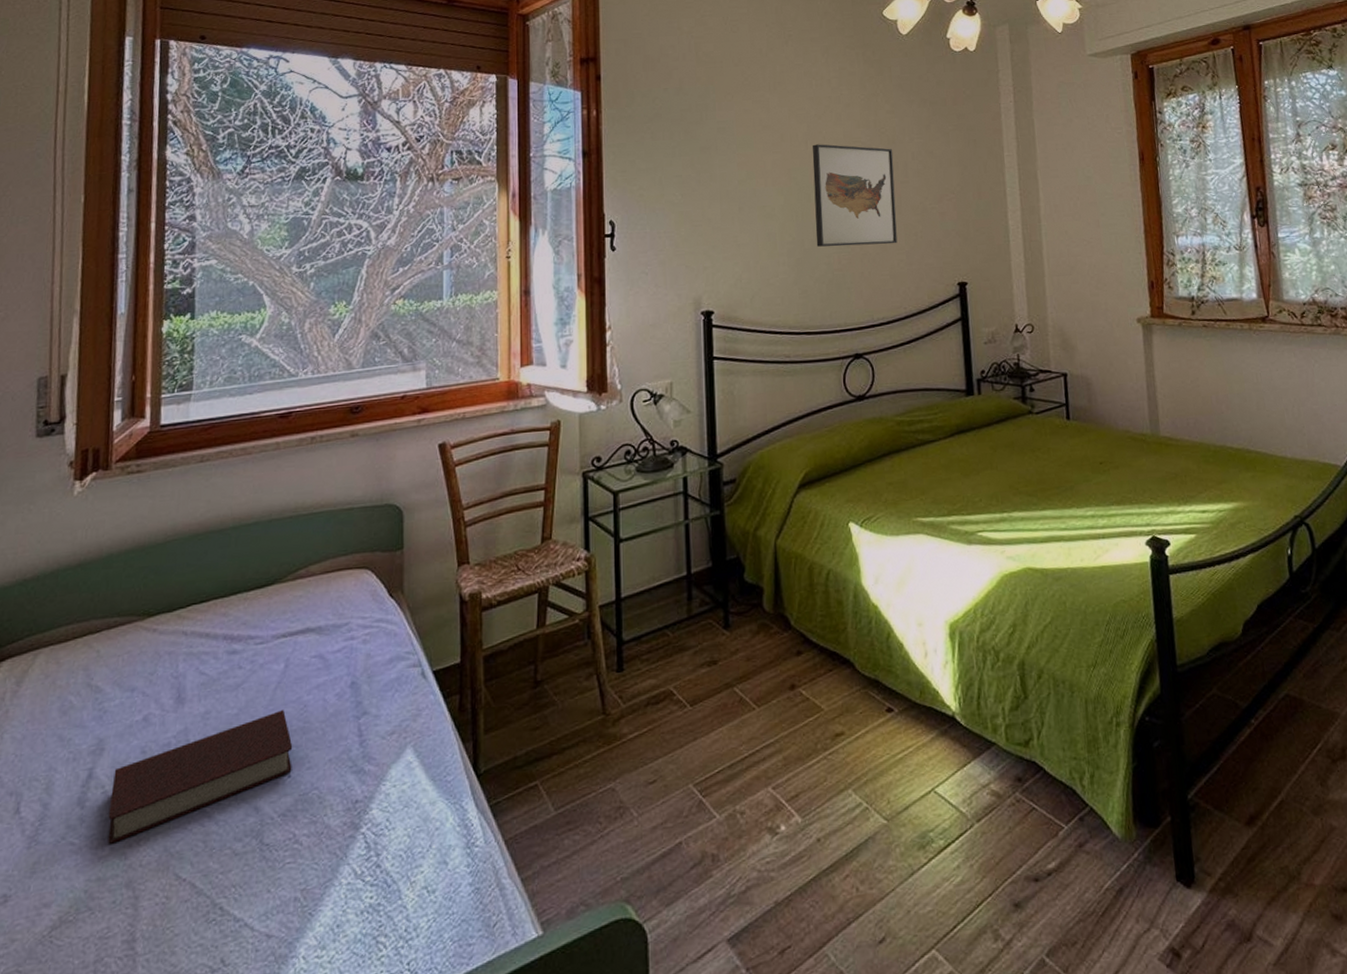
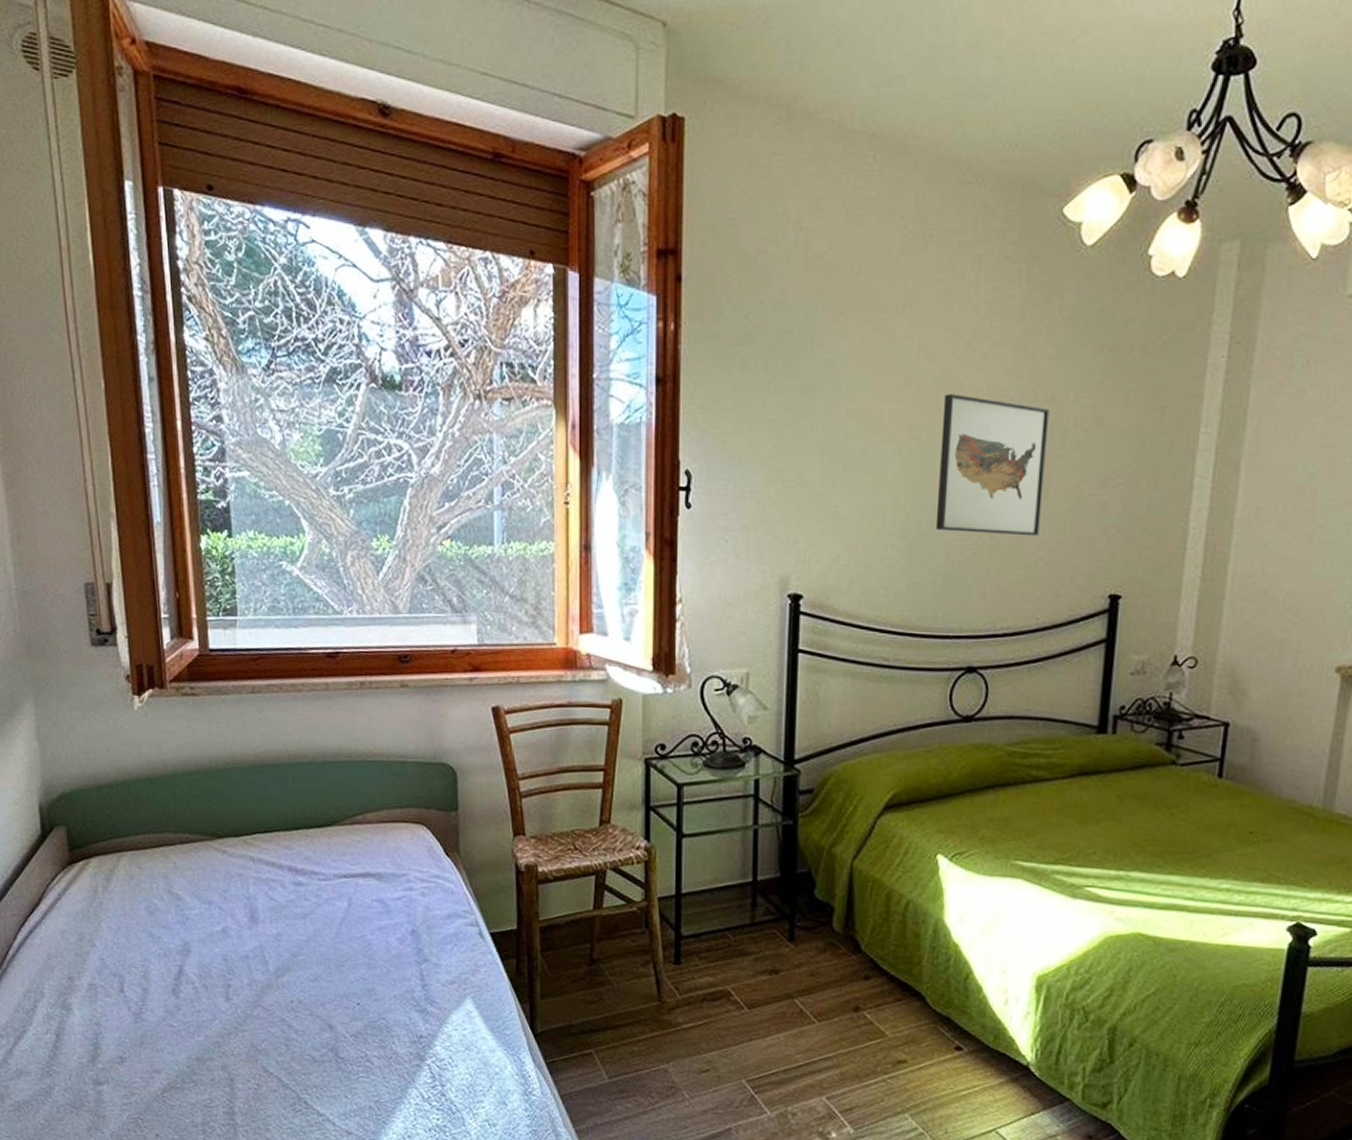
book: present [108,710,293,844] -> none [200,944,361,1032]

